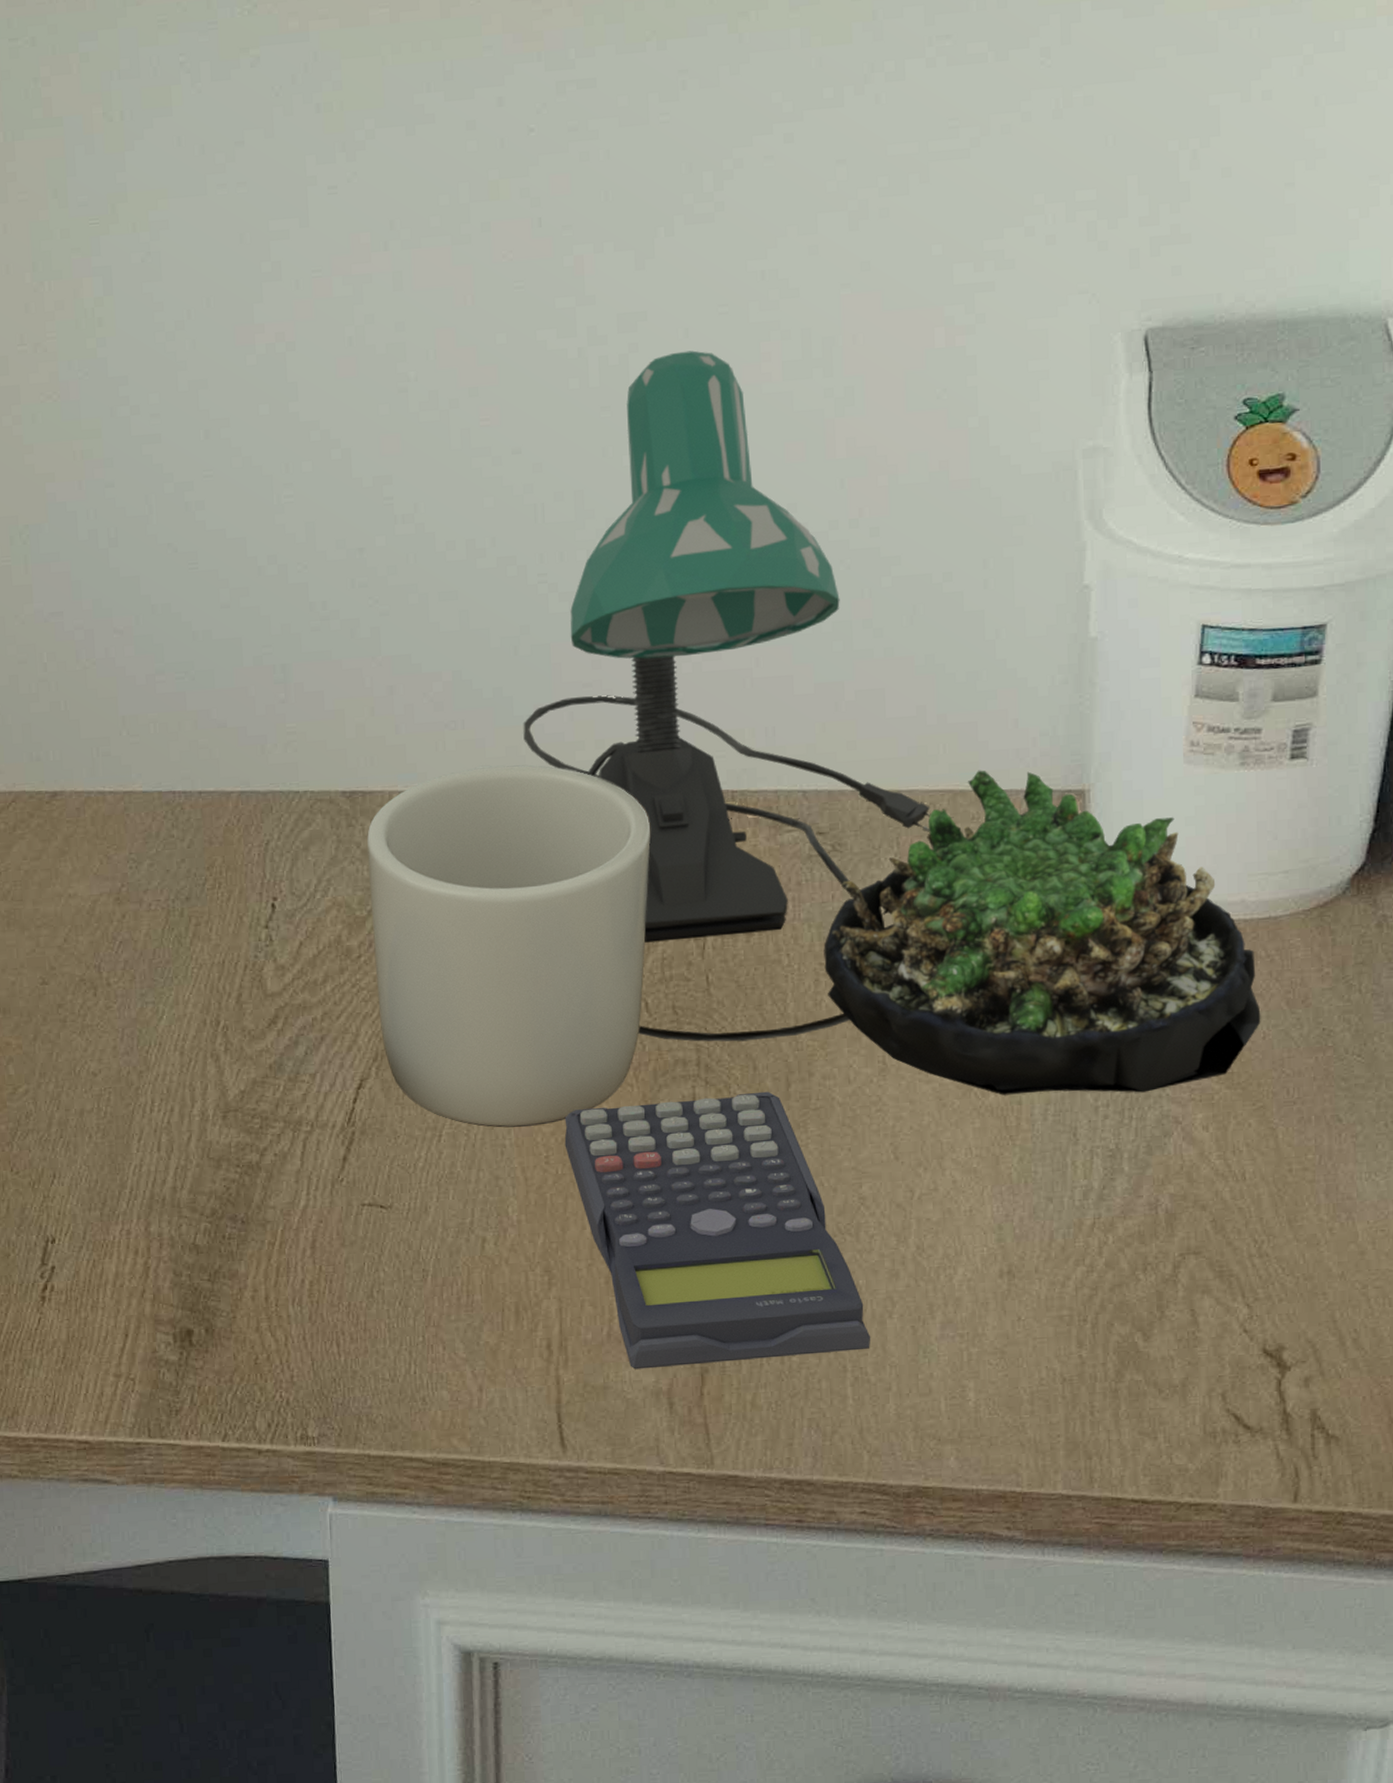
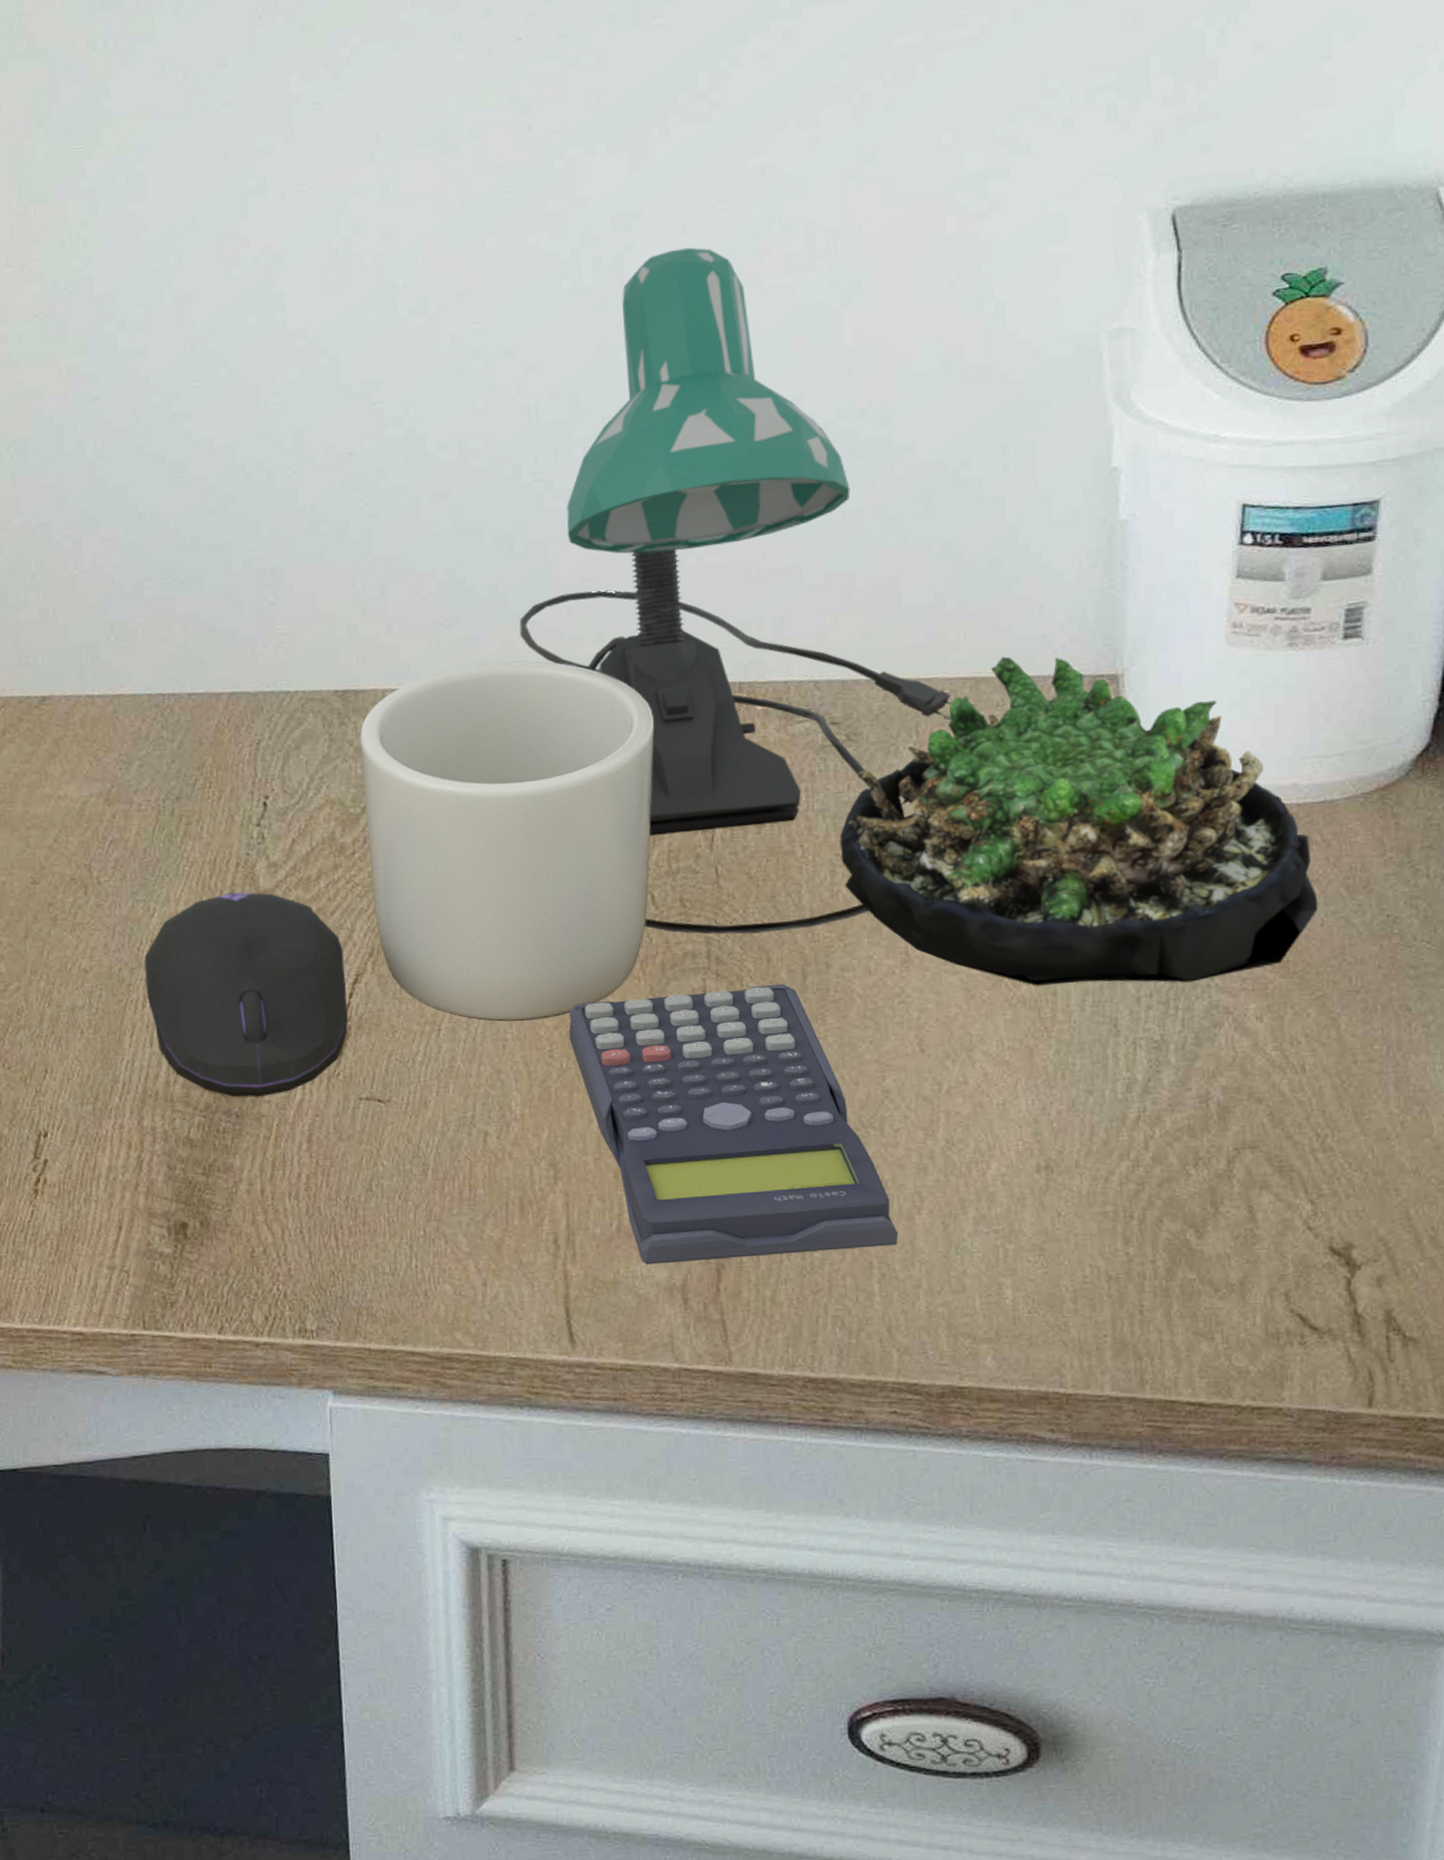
computer mouse: none [152,995,352,1203] -> present [144,892,348,1097]

